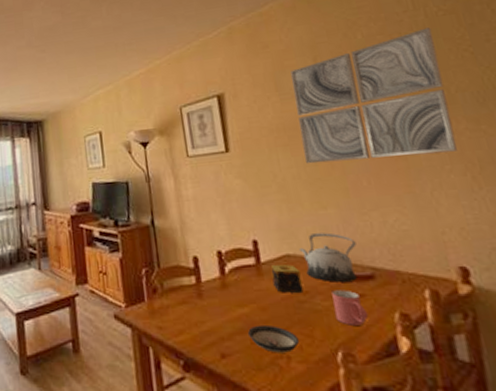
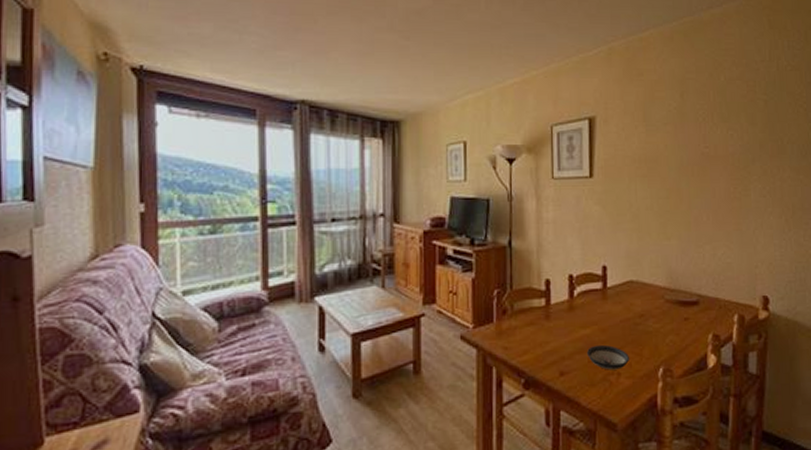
candle: present [271,264,304,293] -> none [615,289,640,316]
wall art: present [290,27,458,164] -> none [658,80,780,197]
teapot: present [298,232,357,282] -> none [641,262,689,307]
mug: present [332,290,369,325] -> none [662,314,689,345]

